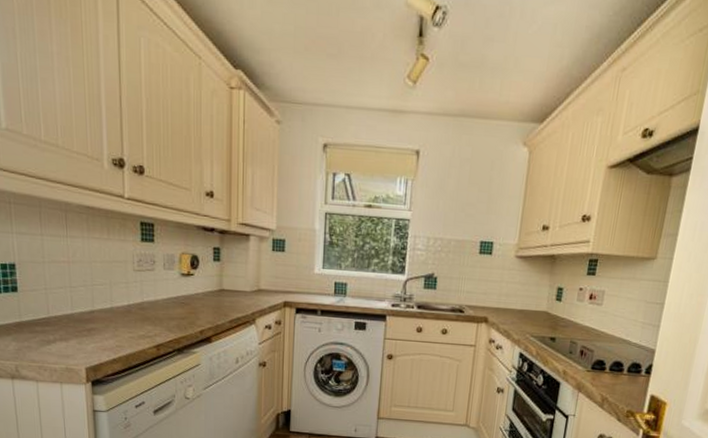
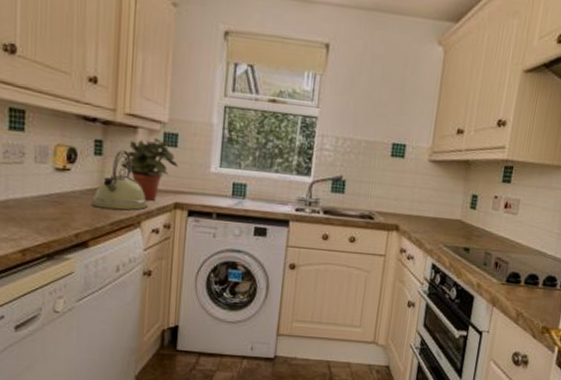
kettle: none [213,256,261,310] -> present [92,150,148,211]
potted plant: none [235,244,286,301] -> present [119,137,178,201]

